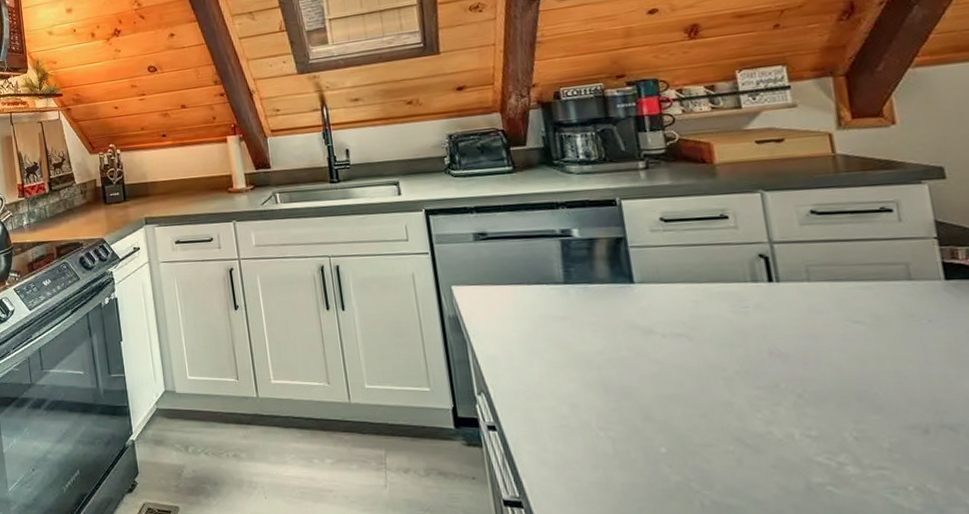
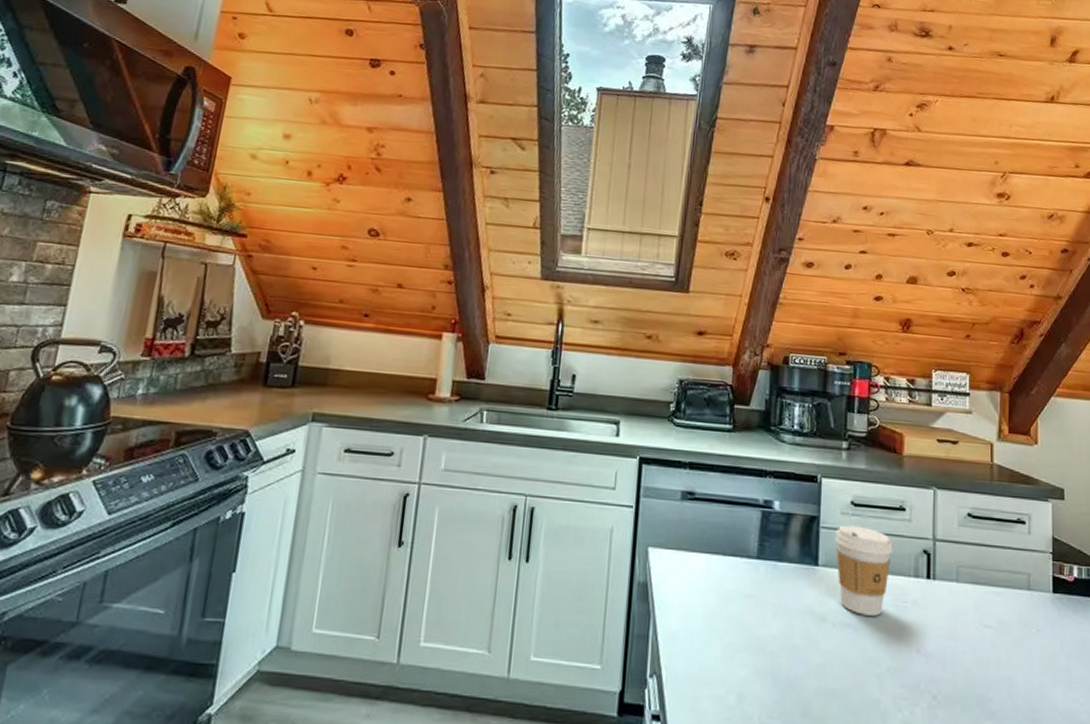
coffee cup: none [647,240,721,324] -> present [835,525,893,616]

